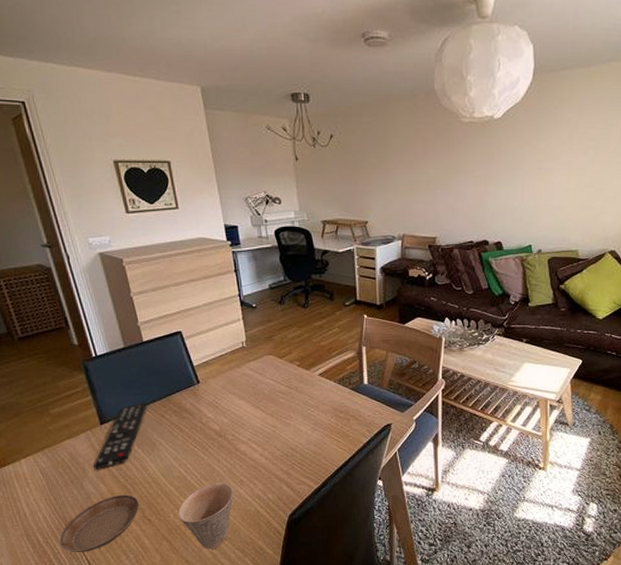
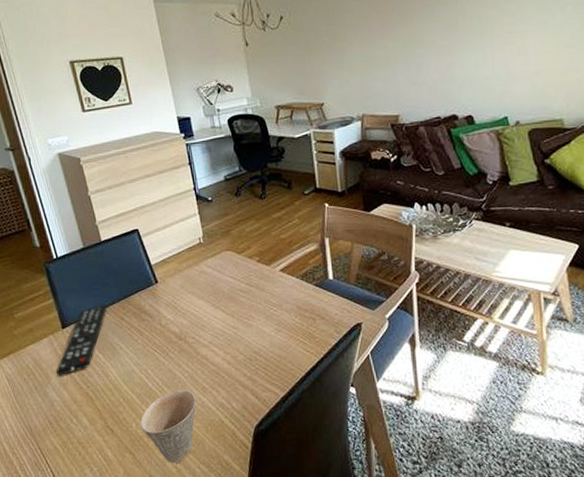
saucer: present [59,494,140,552] -> none [24,402,102,464]

